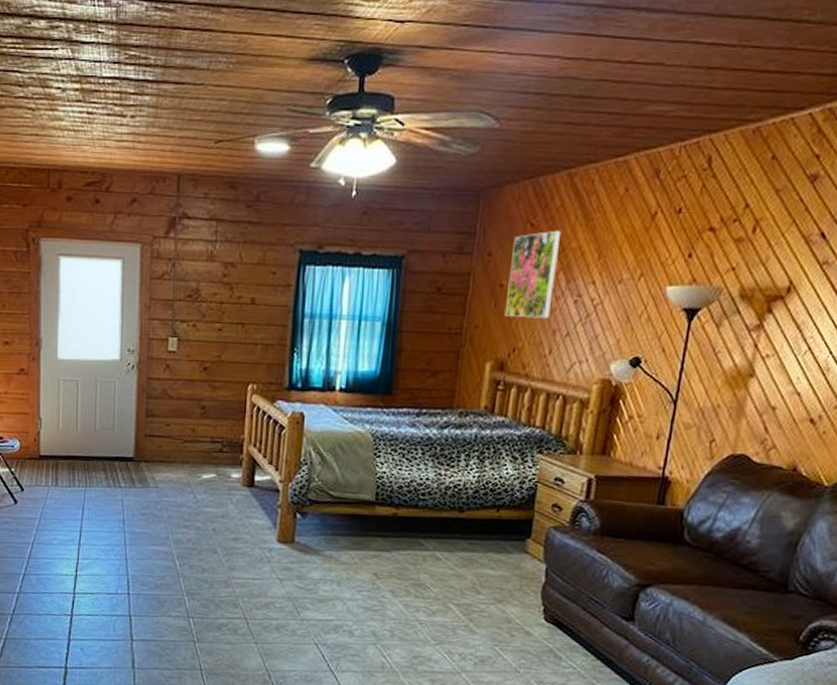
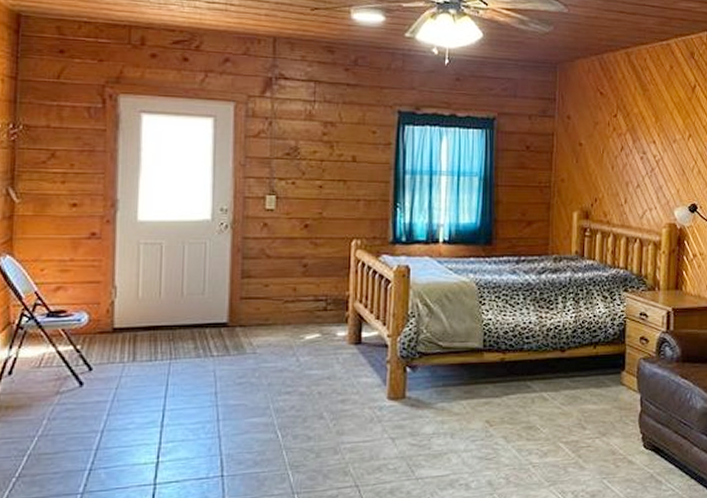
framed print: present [504,230,562,319] -> none [585,98,625,173]

